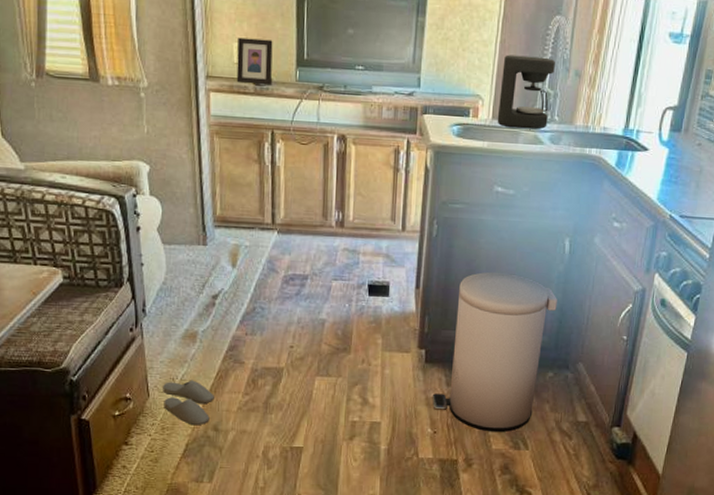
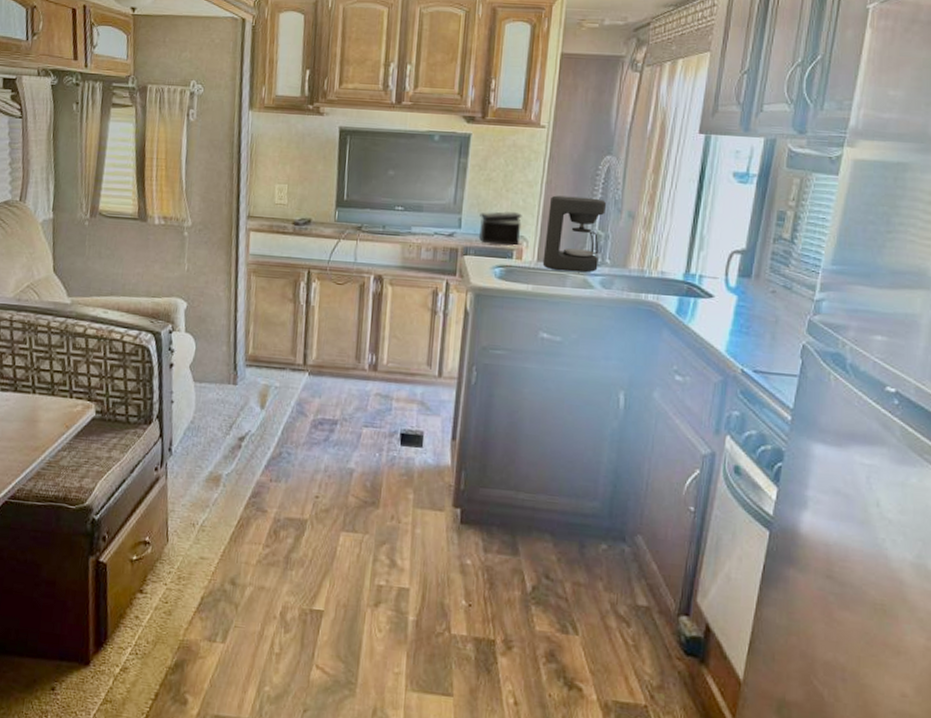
slippers: present [163,380,214,425] -> none [182,526,234,577]
picture frame: present [236,37,273,85] -> none [276,179,314,225]
pedal bin: present [432,271,557,433] -> none [467,425,611,611]
speaker: none [438,70,478,103] -> present [479,211,522,245]

